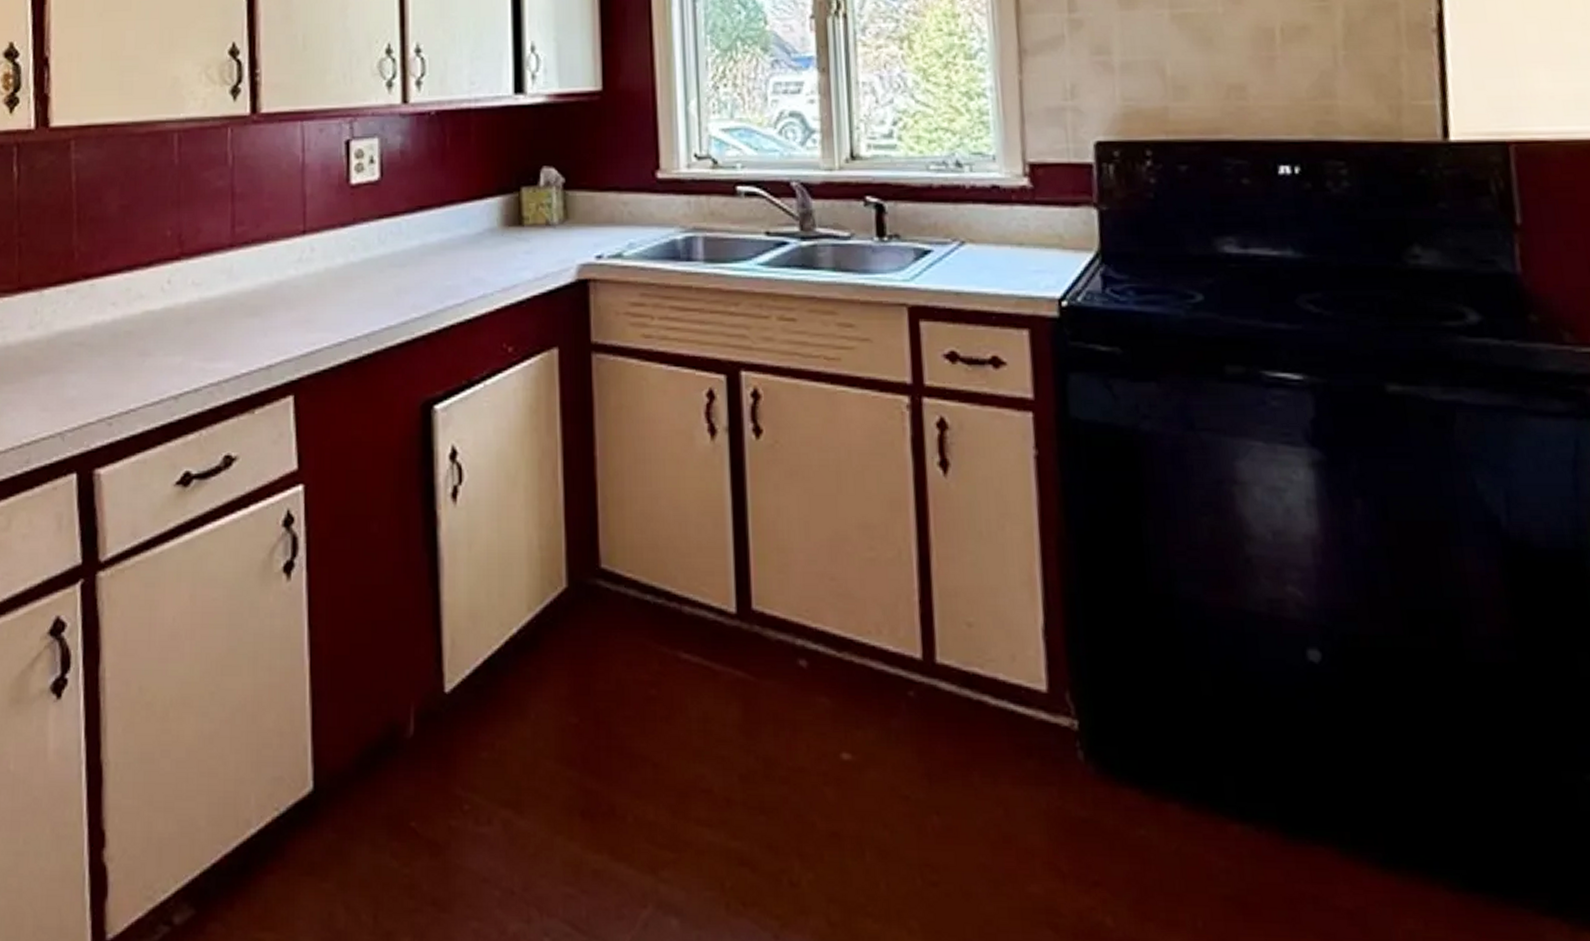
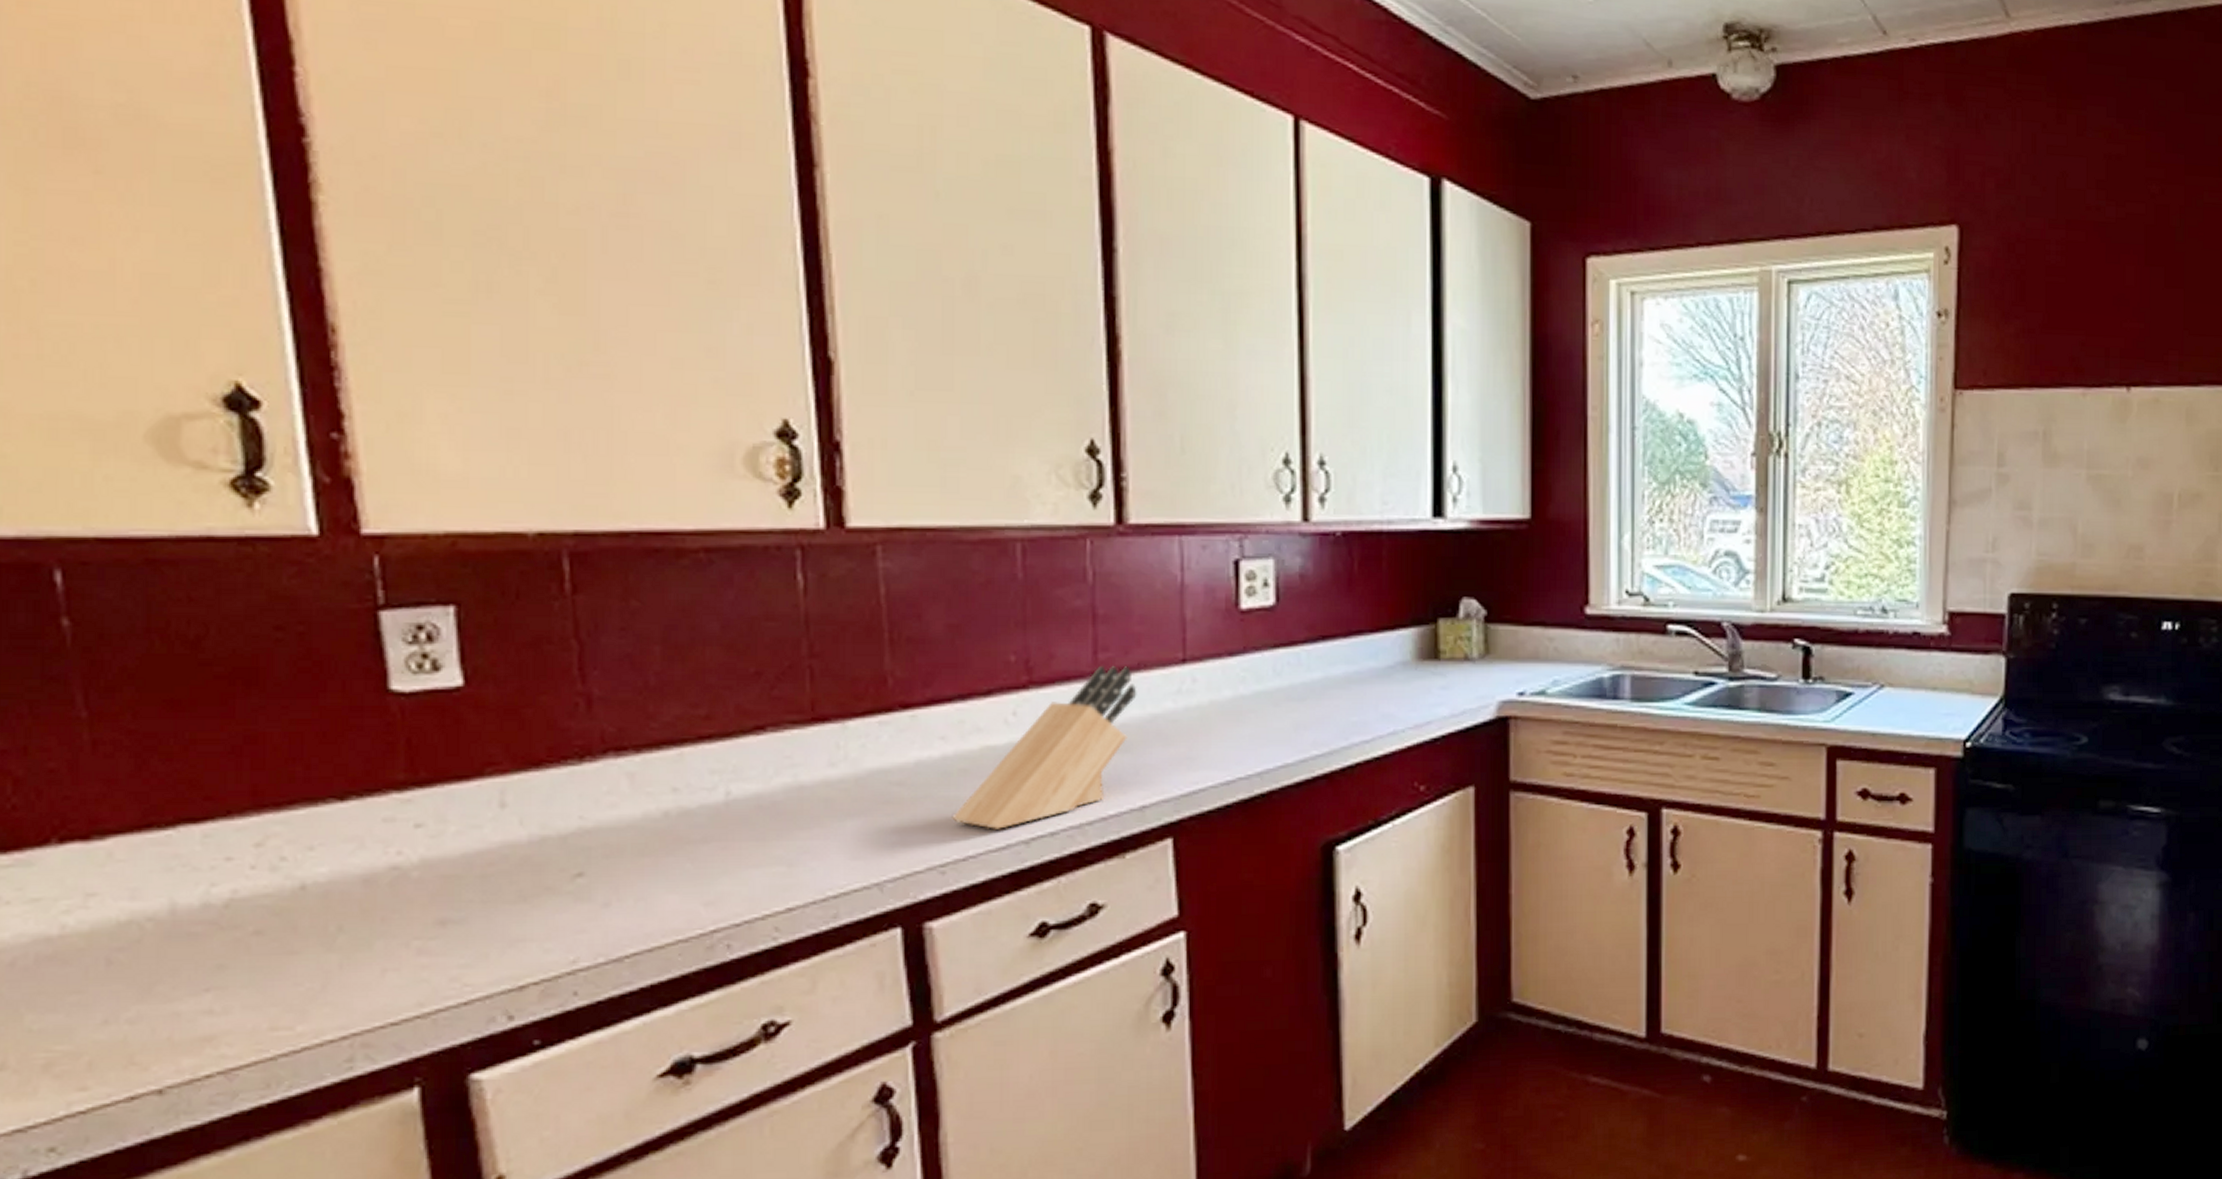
knife block: none [118,238,266,385] -> present [952,666,1137,829]

